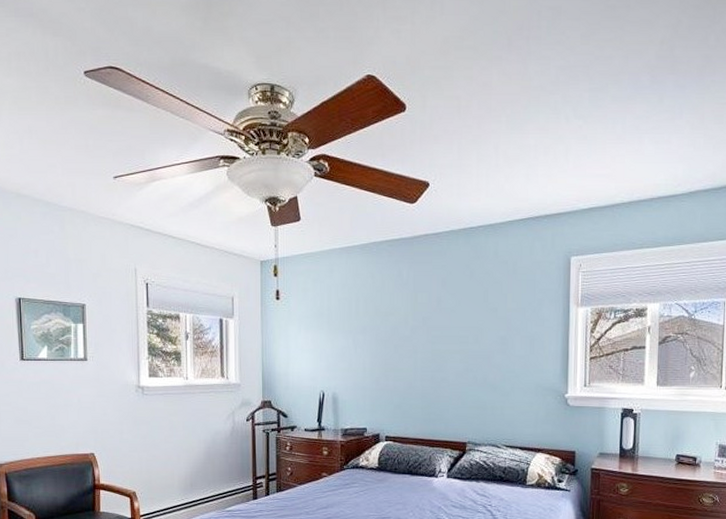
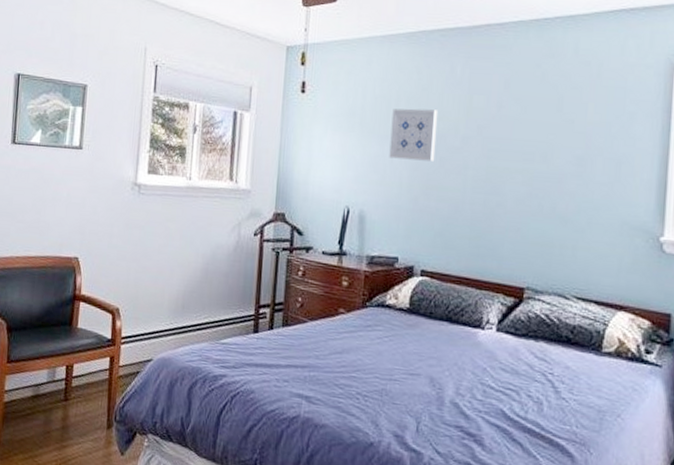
wall art: none [353,307,391,349] -> present [389,108,439,162]

